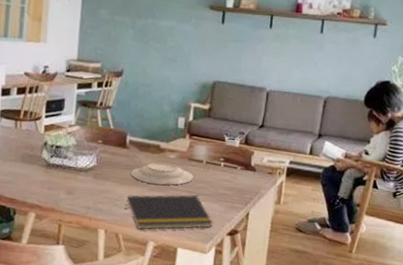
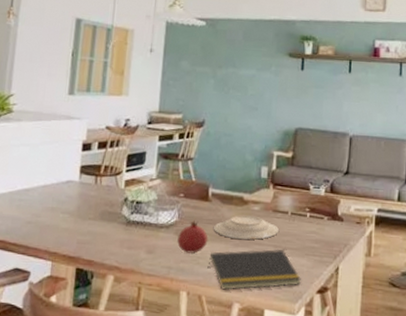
fruit: none [96,165,126,196] -> present [177,219,208,254]

